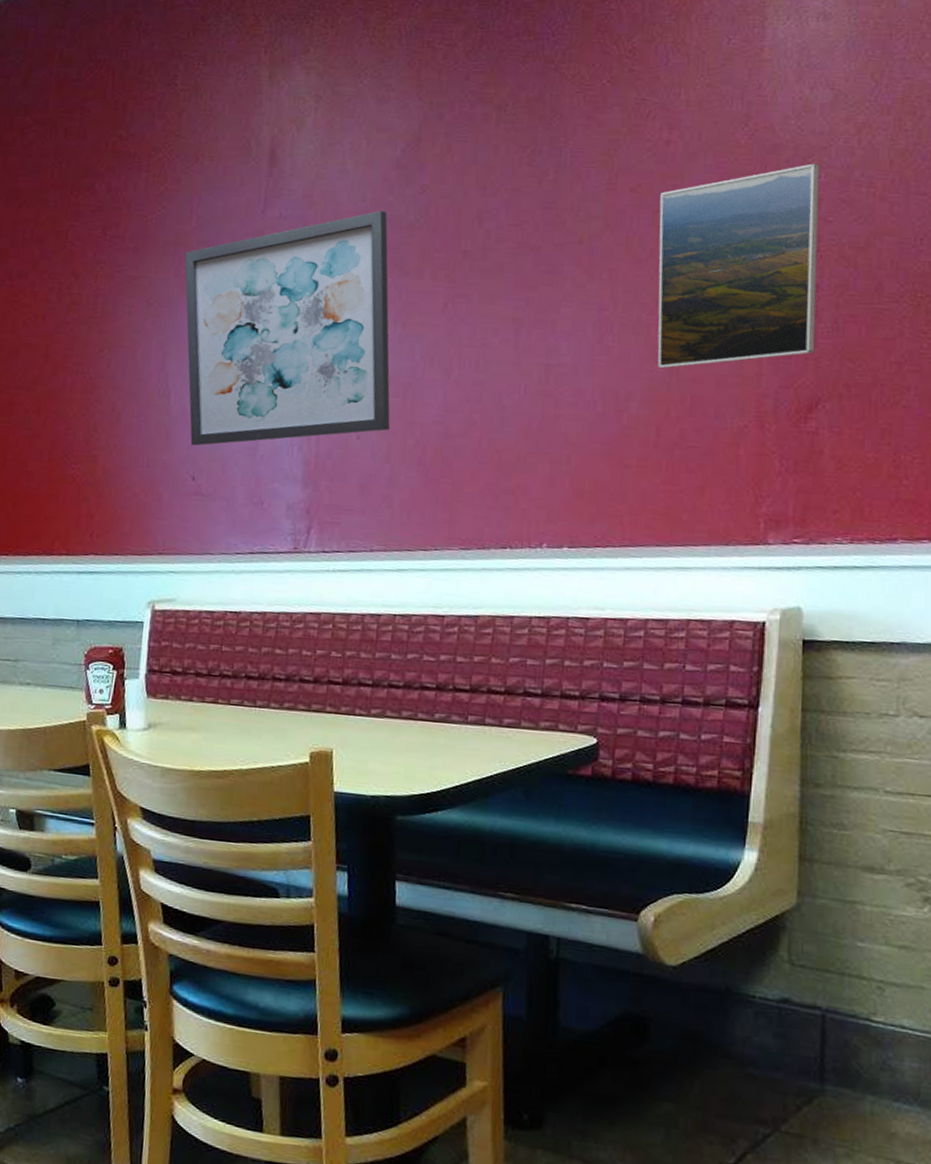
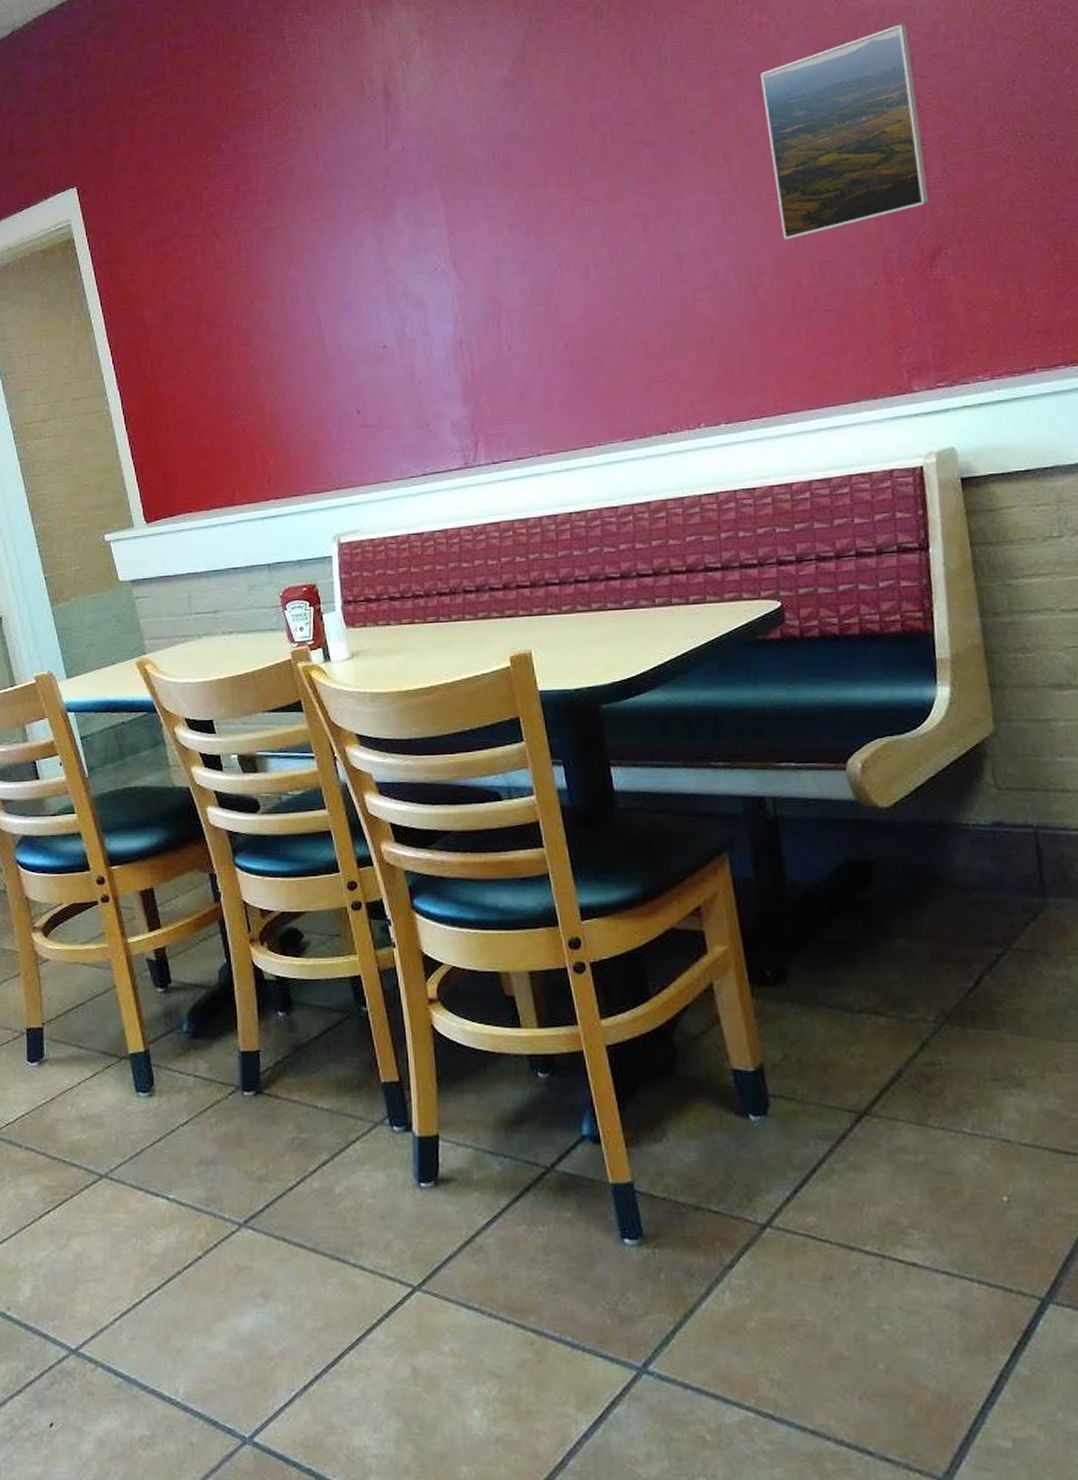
wall art: present [184,211,391,446] -> none [317,129,538,381]

